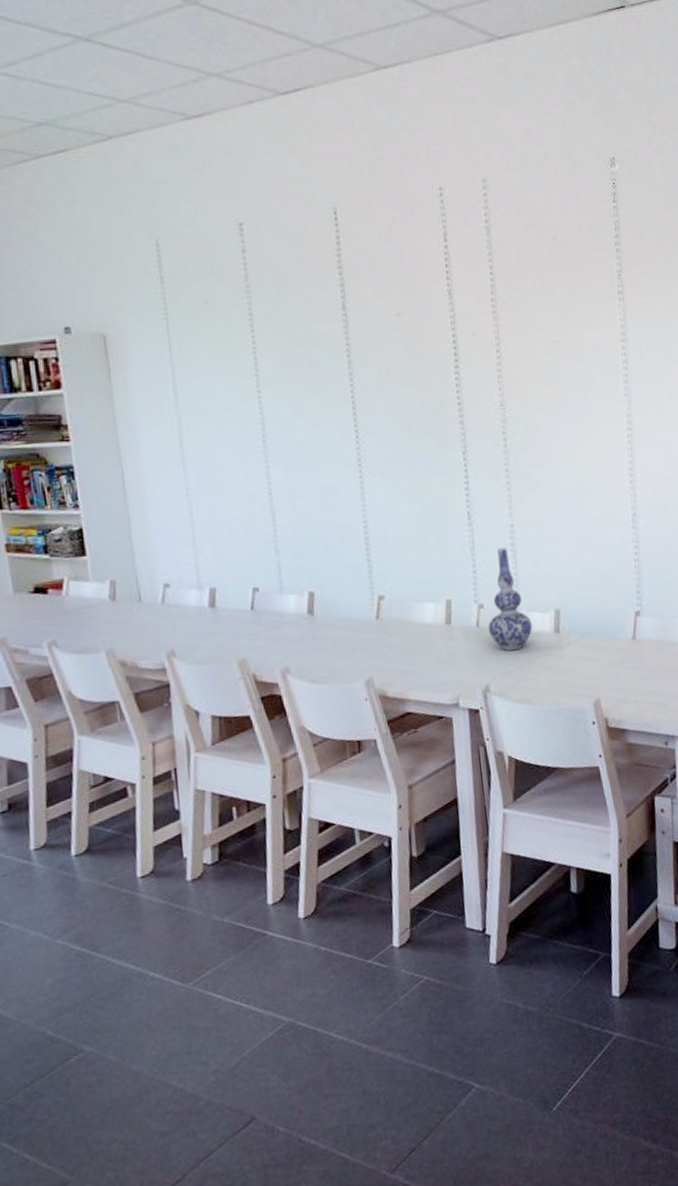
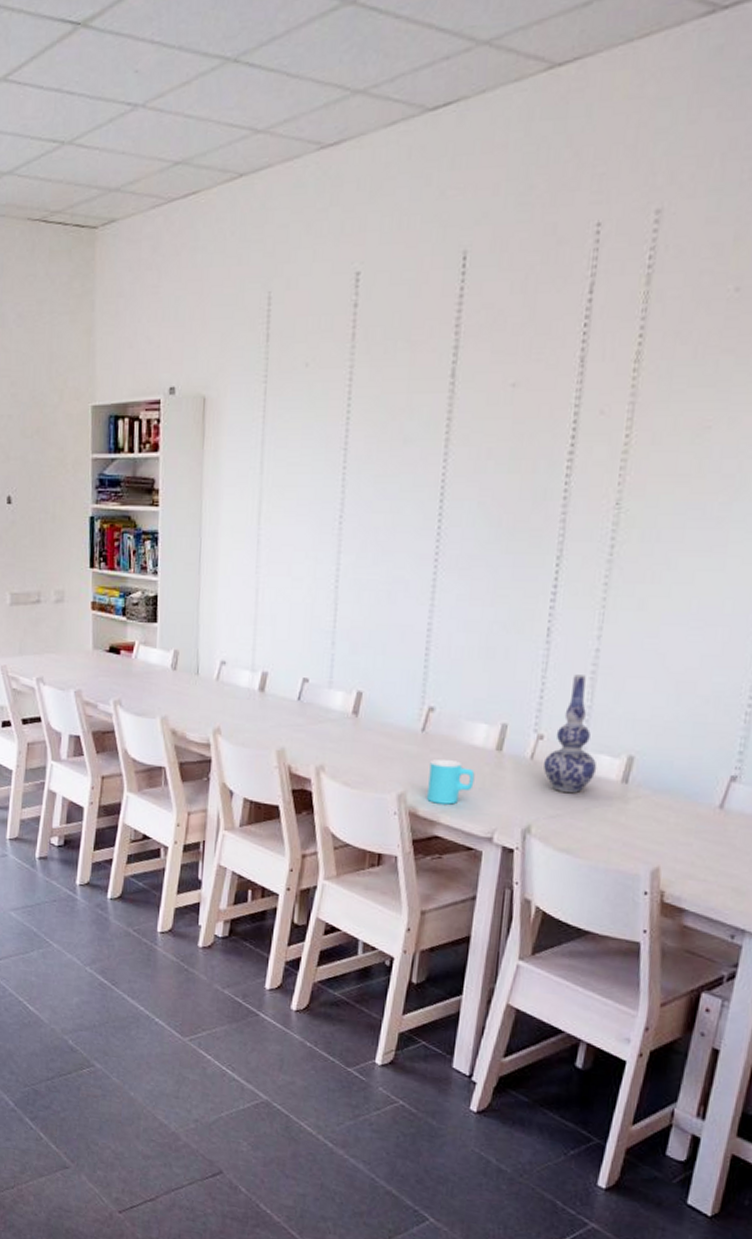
cup: none [389,640,433,683] -> present [427,759,475,805]

